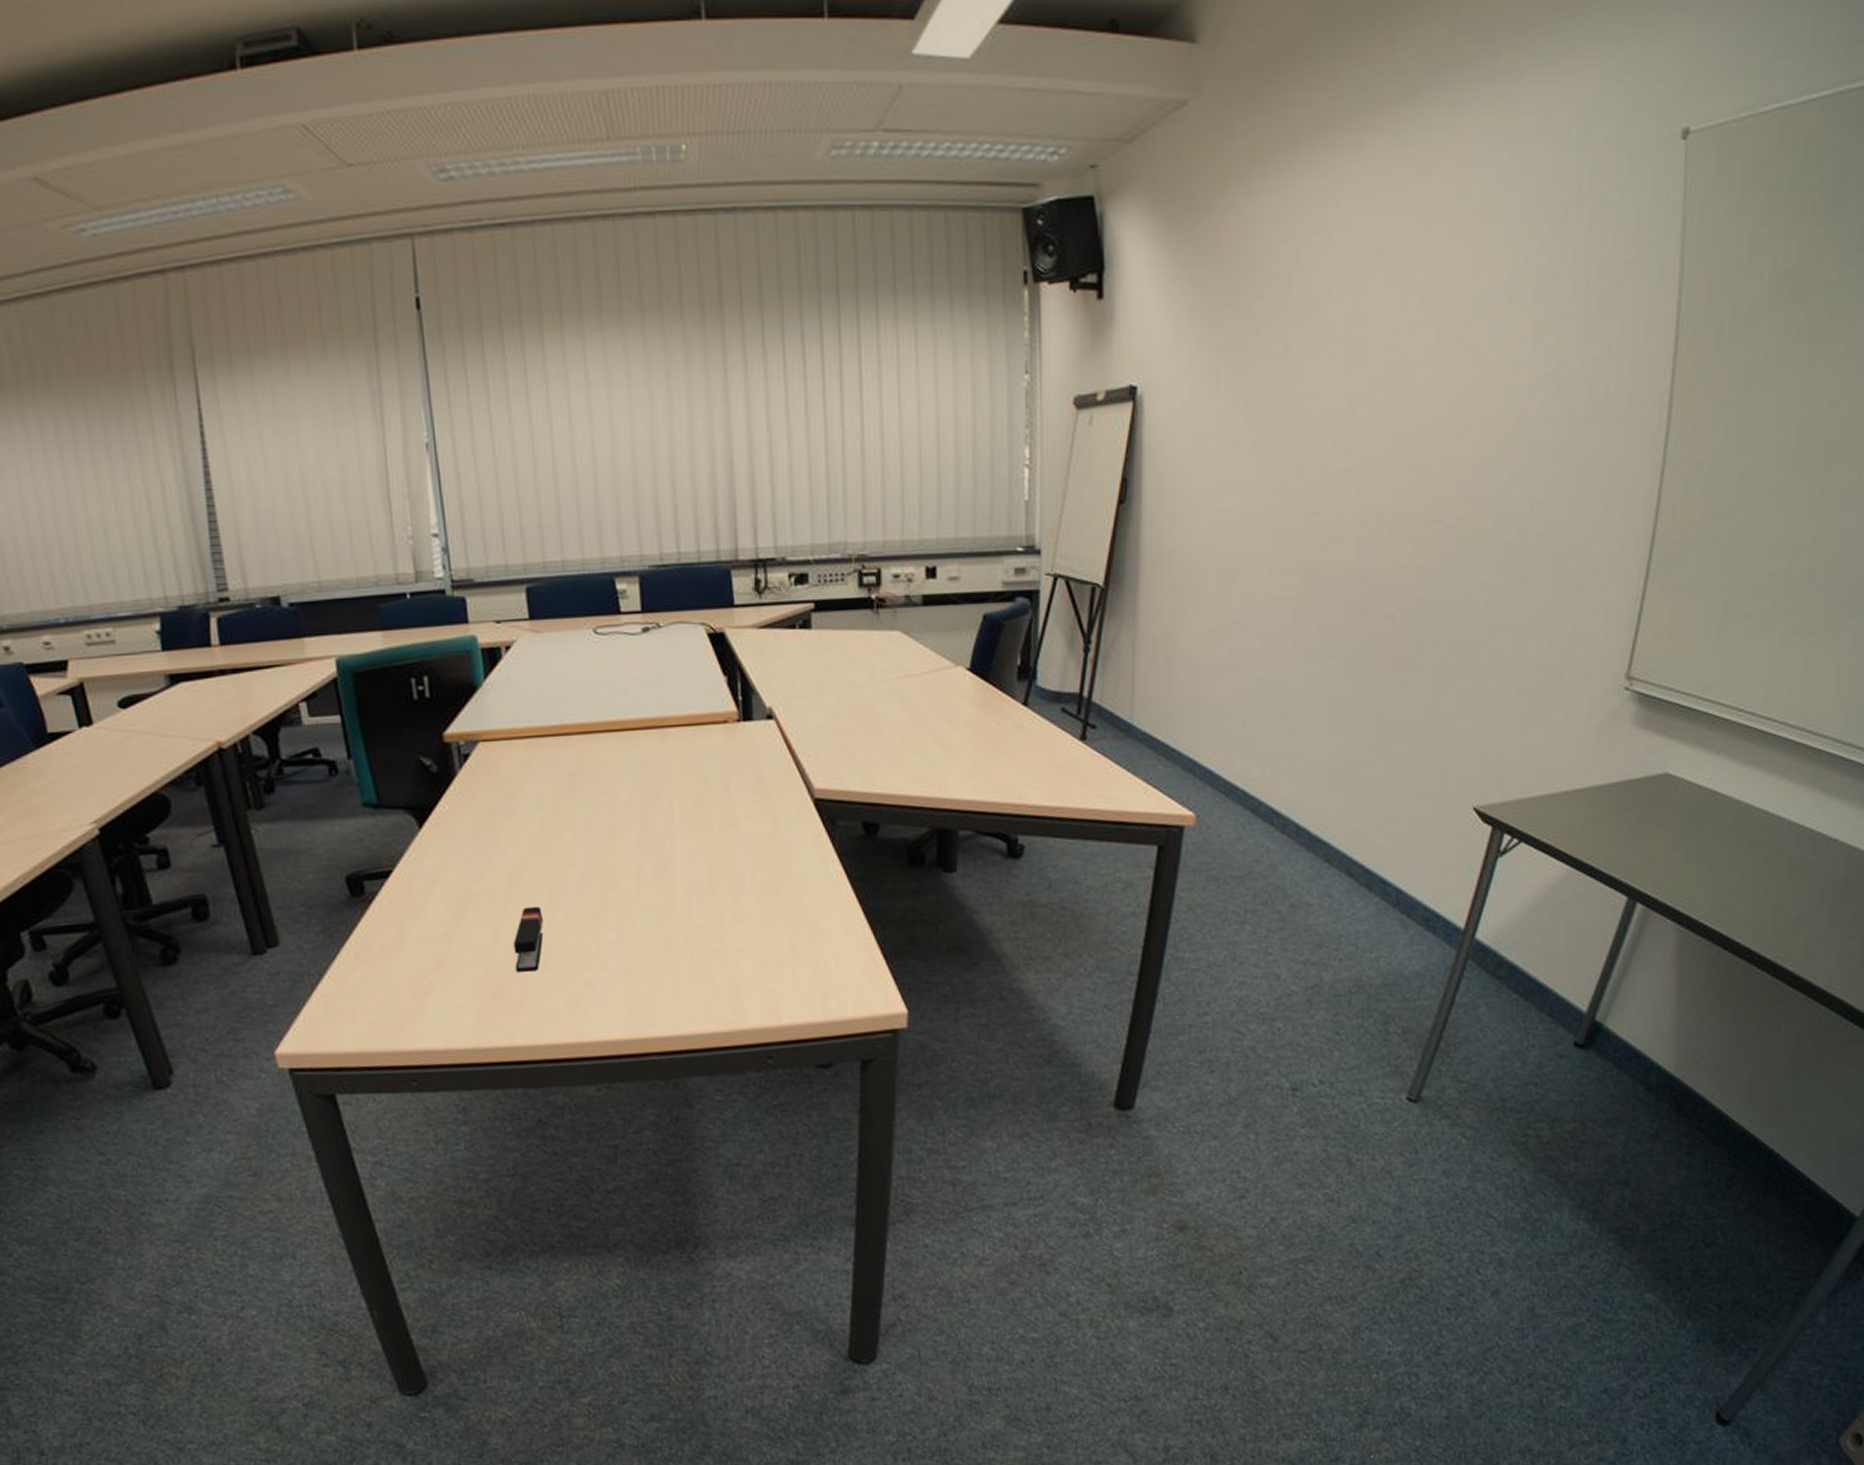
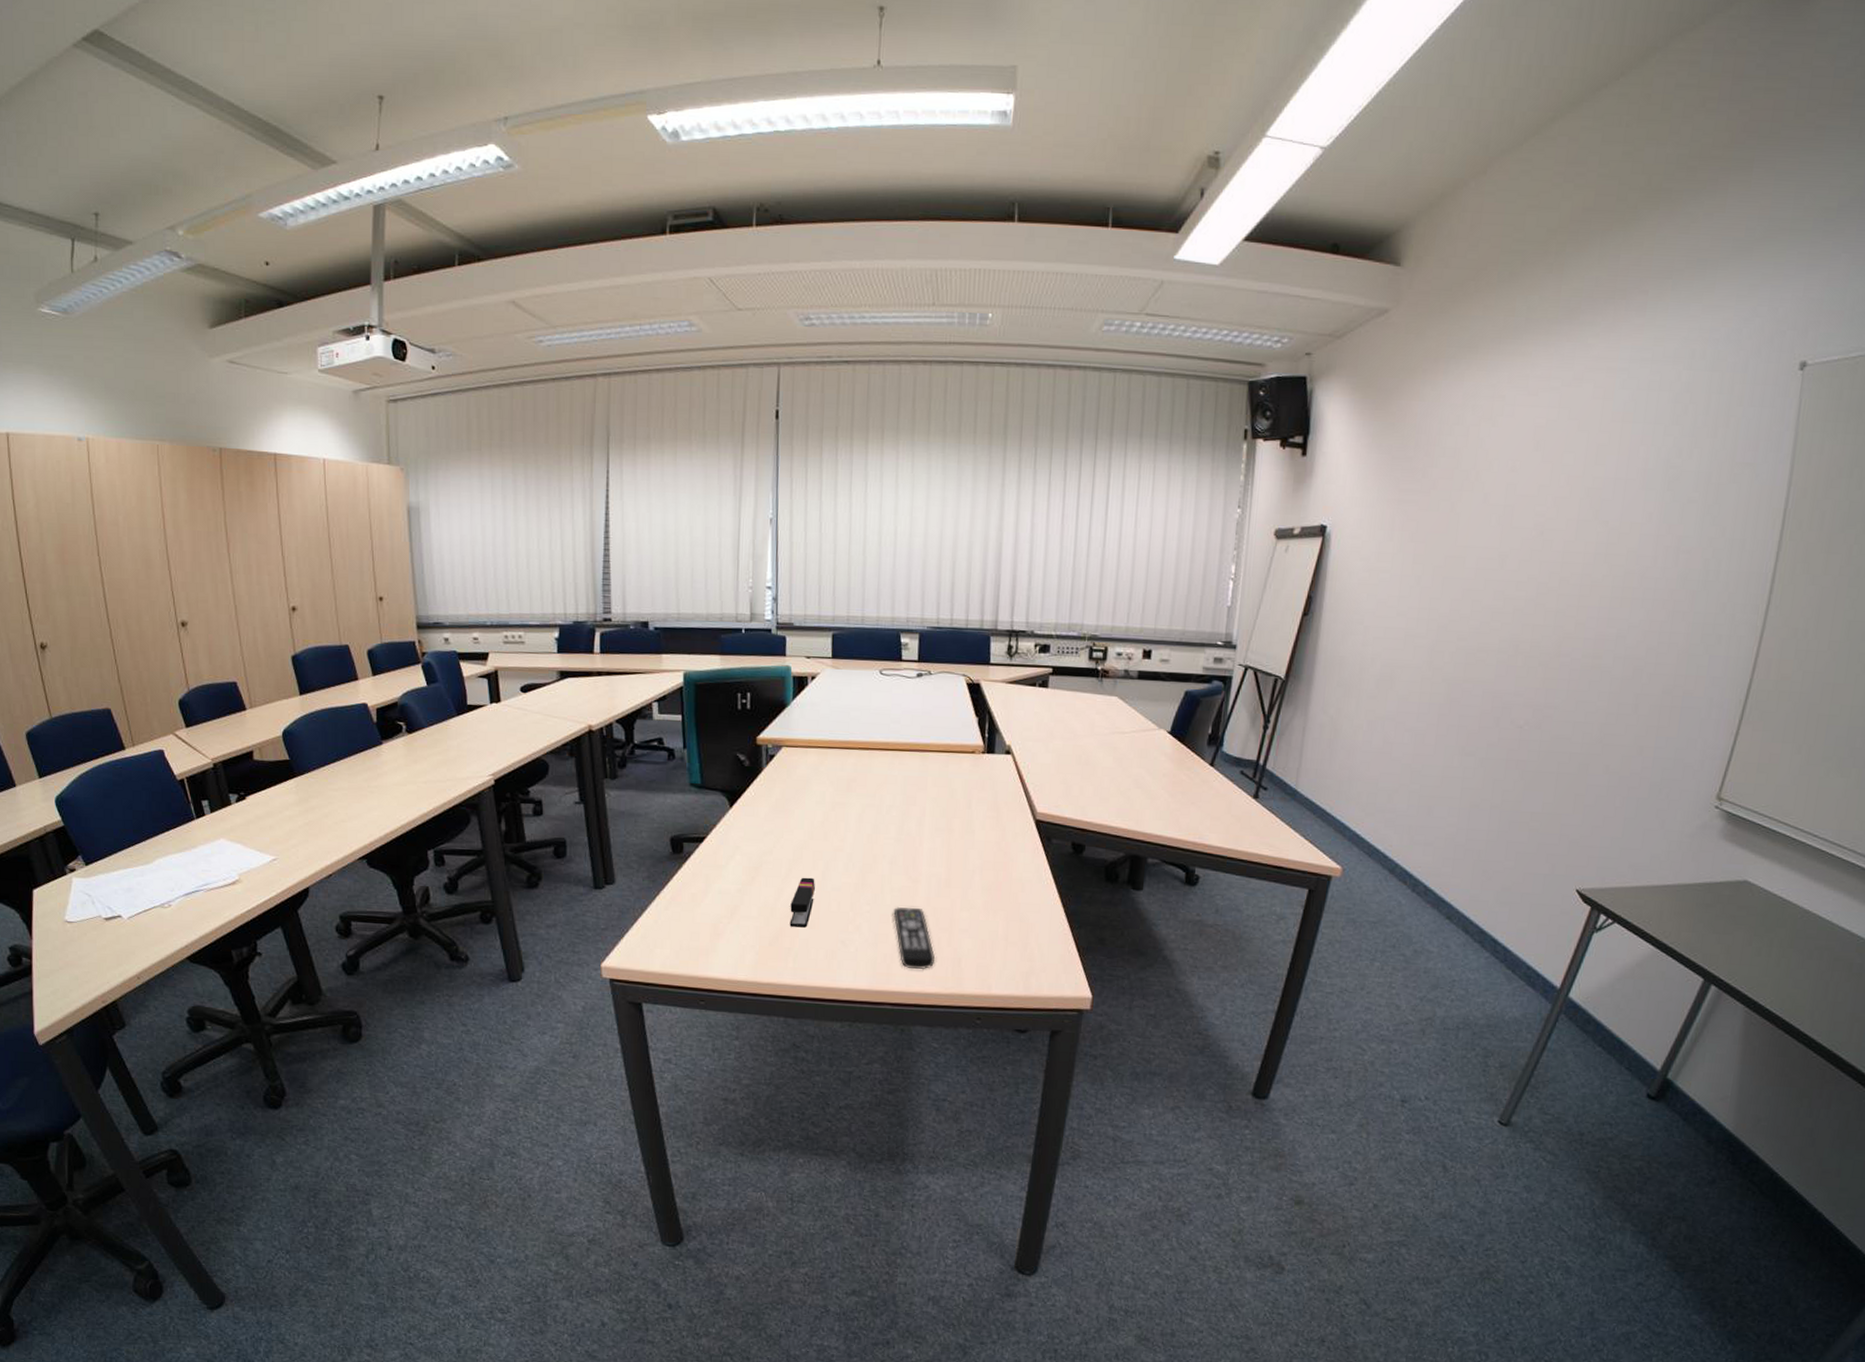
remote control: none [647,927,708,1006] -> present [893,907,935,970]

